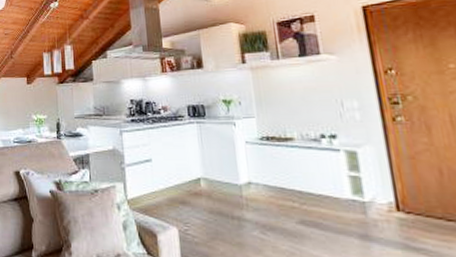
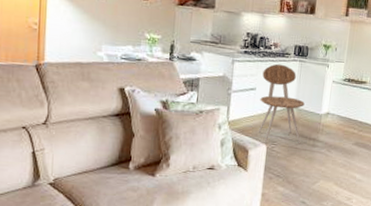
chair: none [156,129,222,225] -> present [258,63,305,143]

